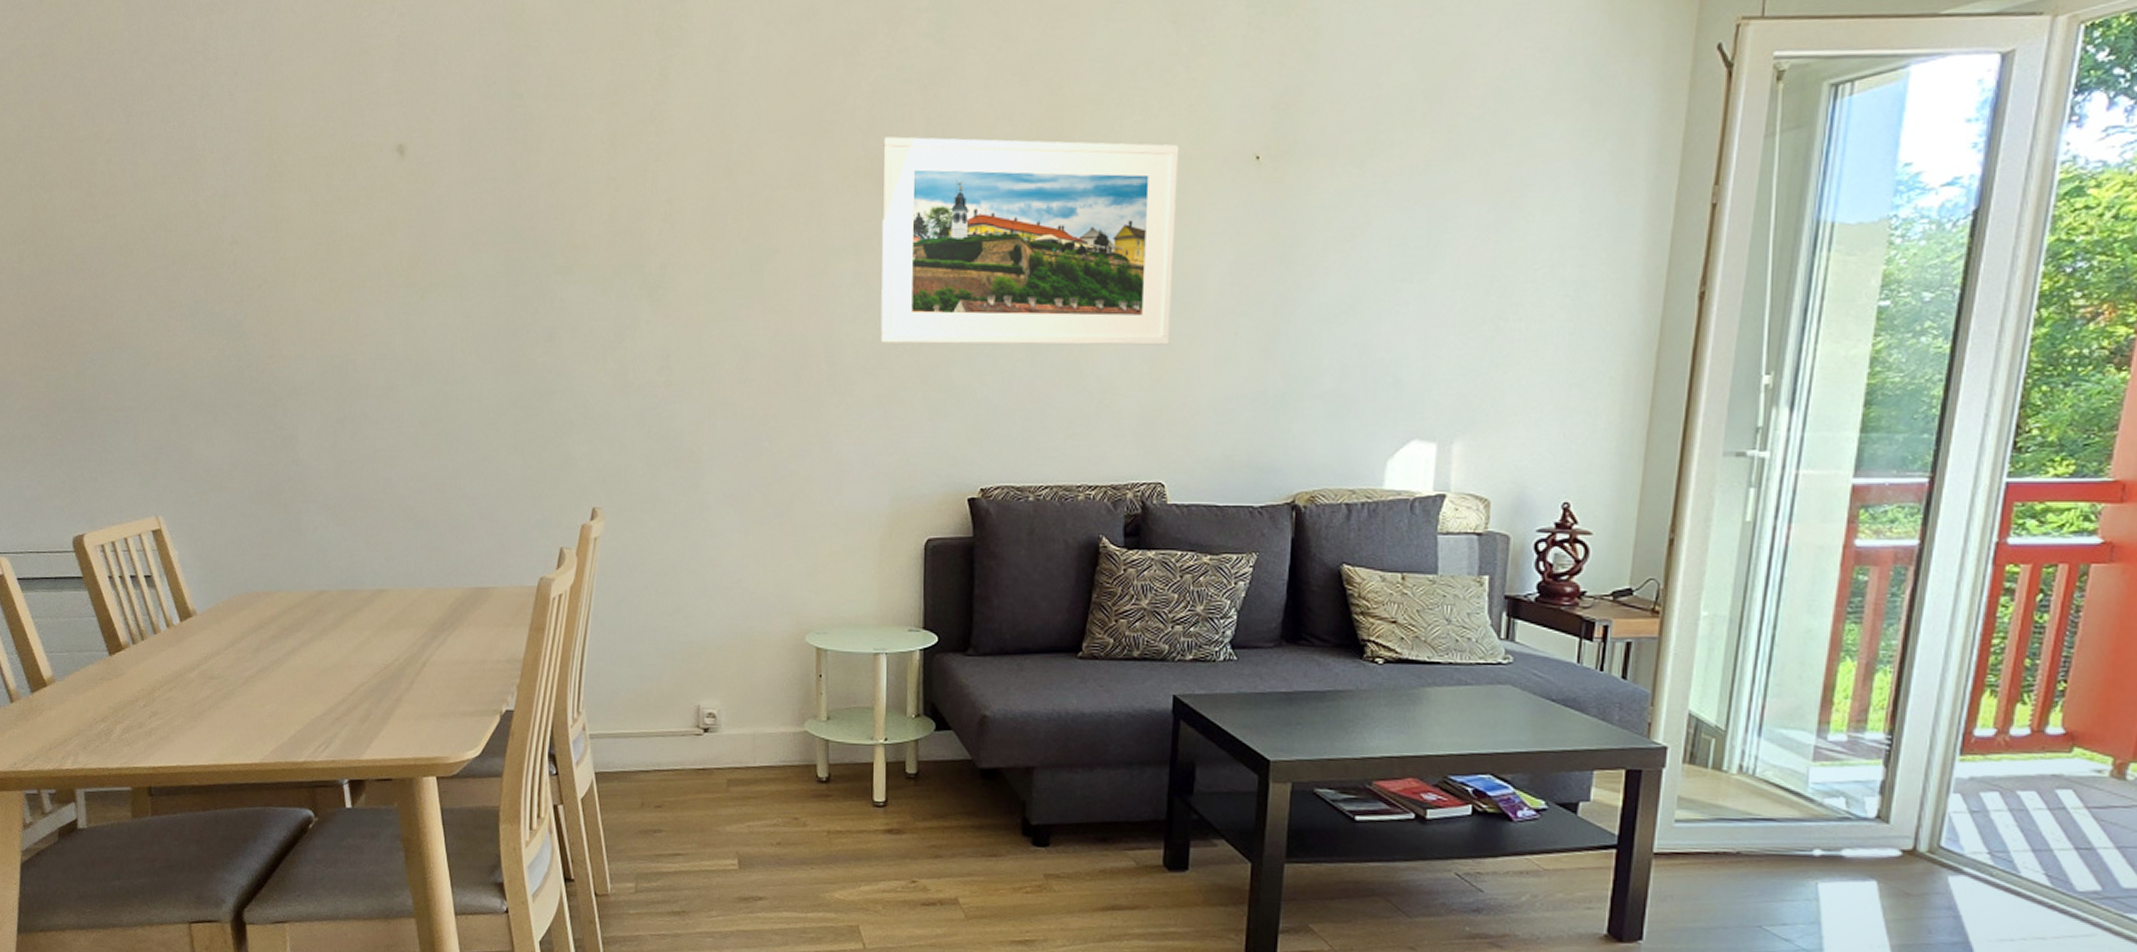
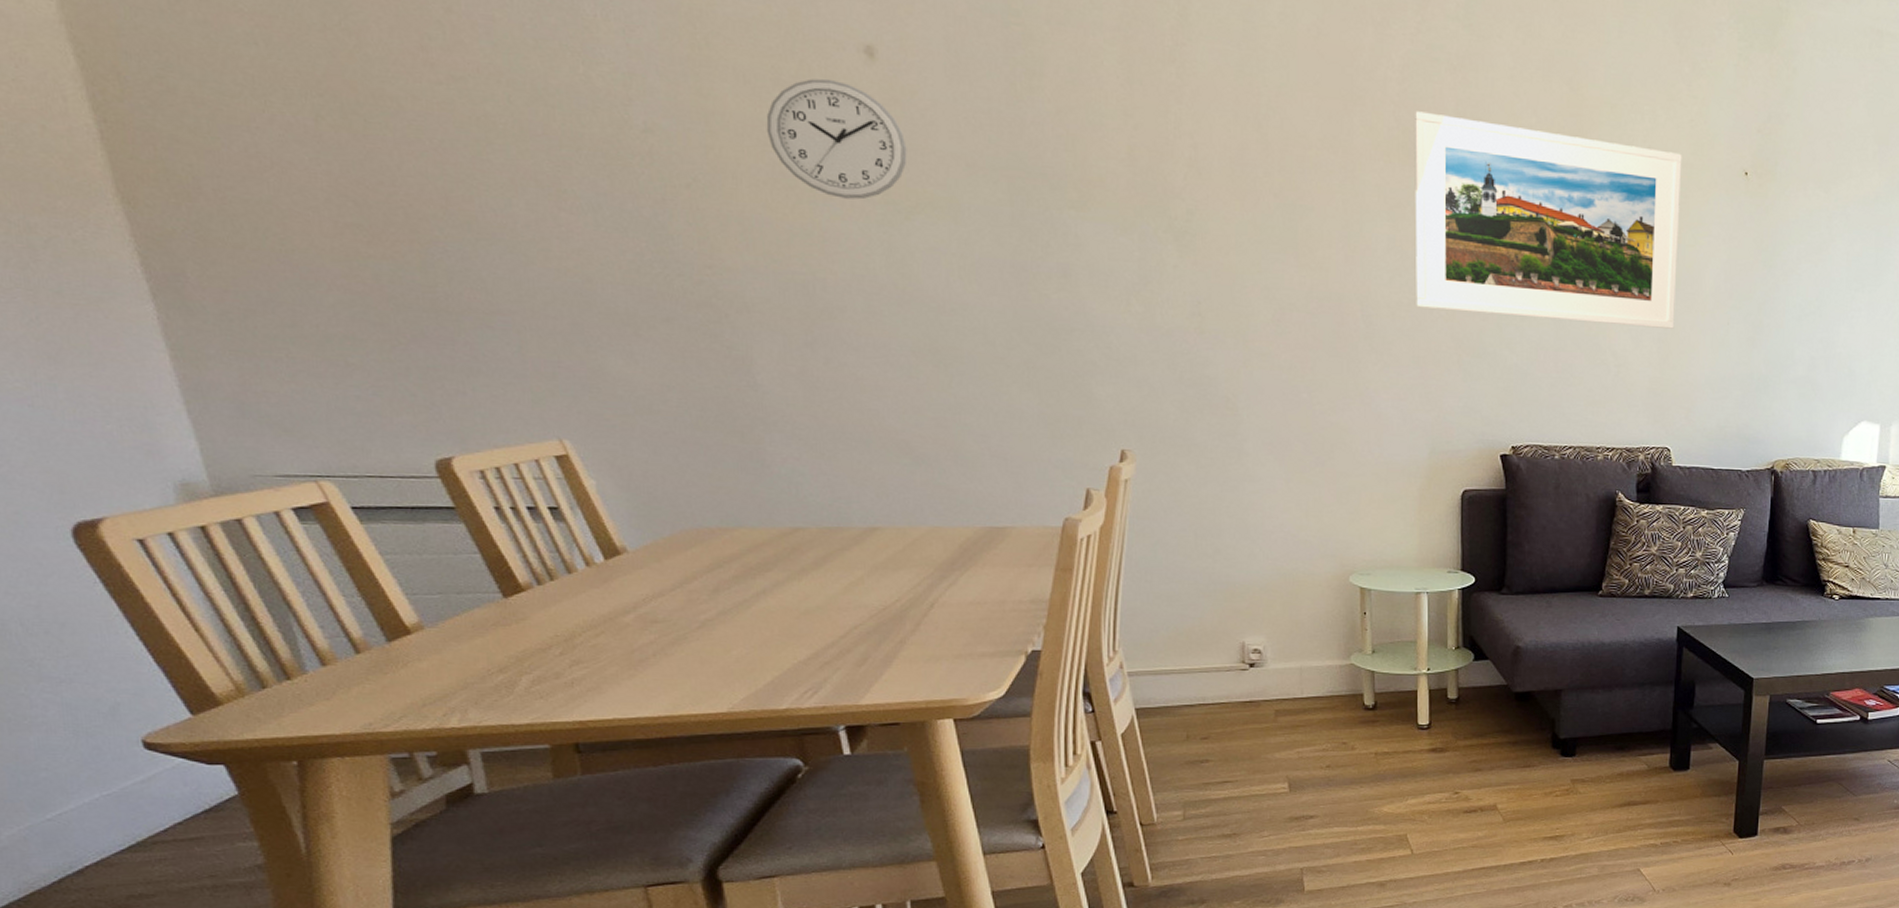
wall clock: none [319,180,426,285] -> present [766,78,907,200]

